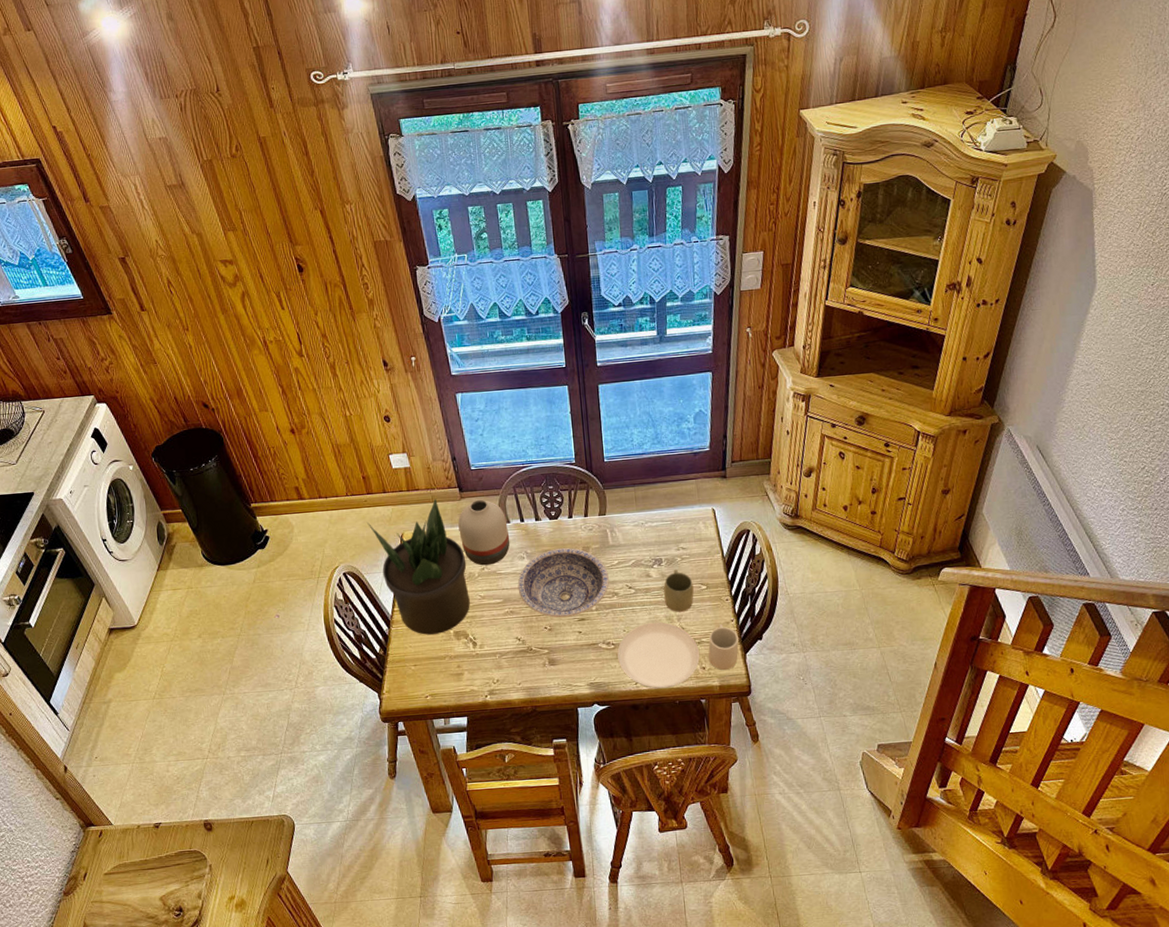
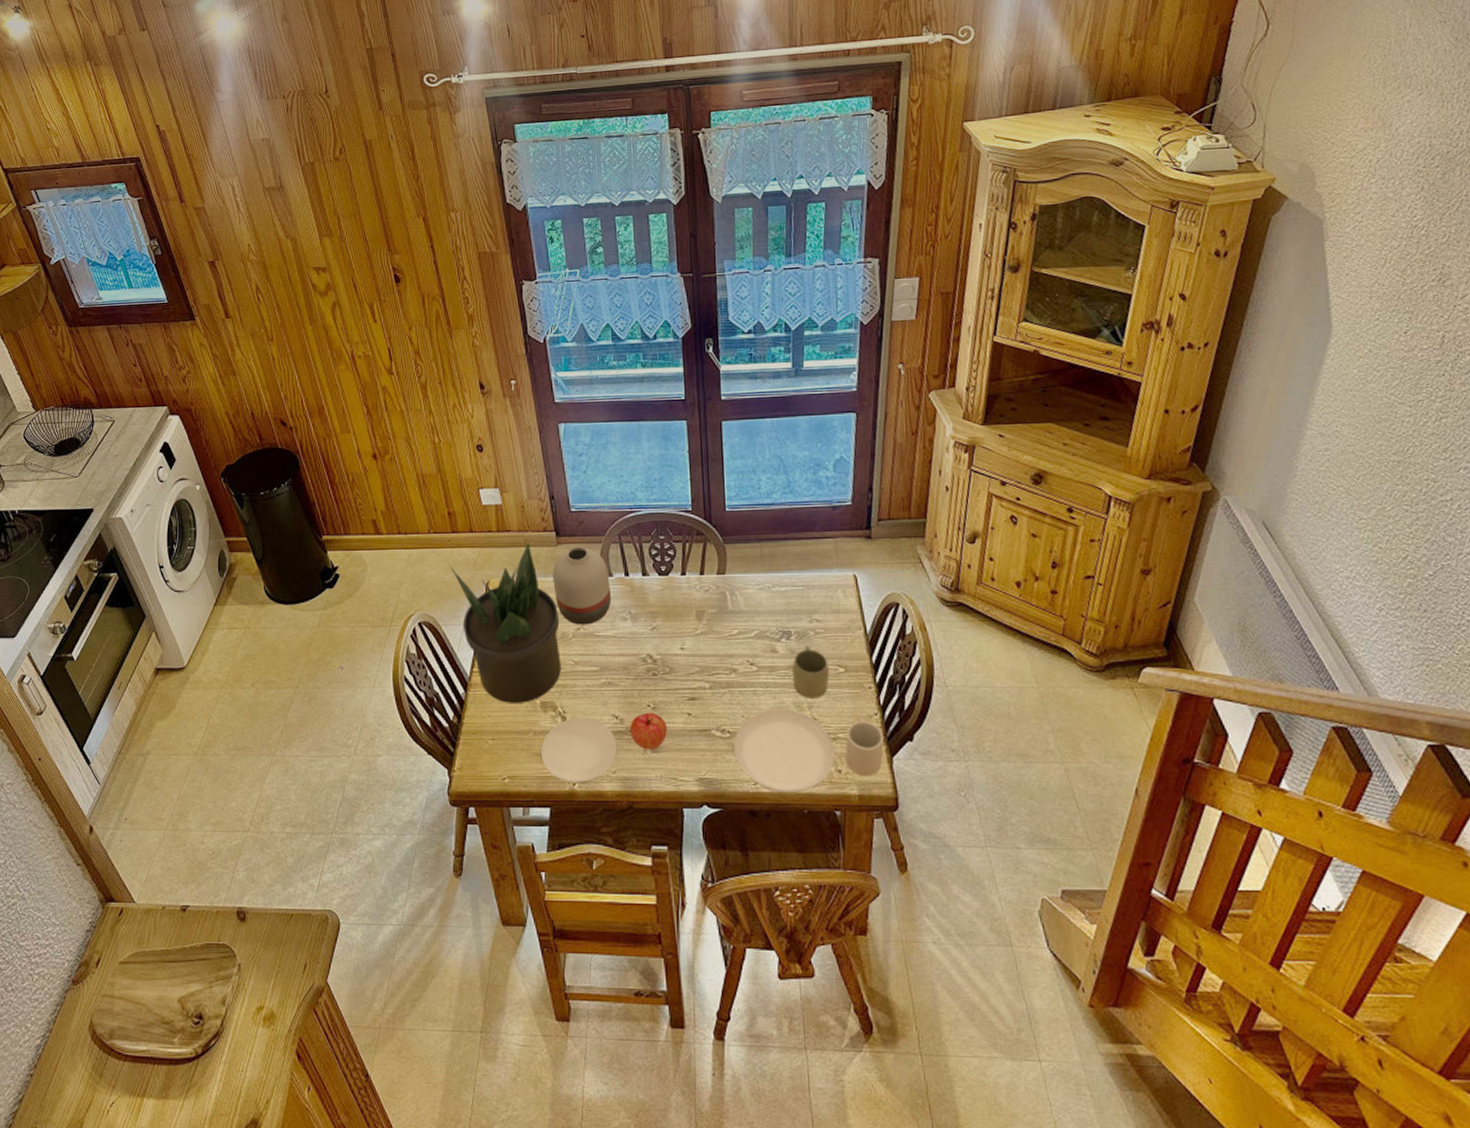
plate: none [456,641,521,696] -> present [540,717,617,783]
bowl: present [517,548,609,618] -> none [618,611,727,695]
fruit: none [530,633,563,664] -> present [629,712,668,750]

